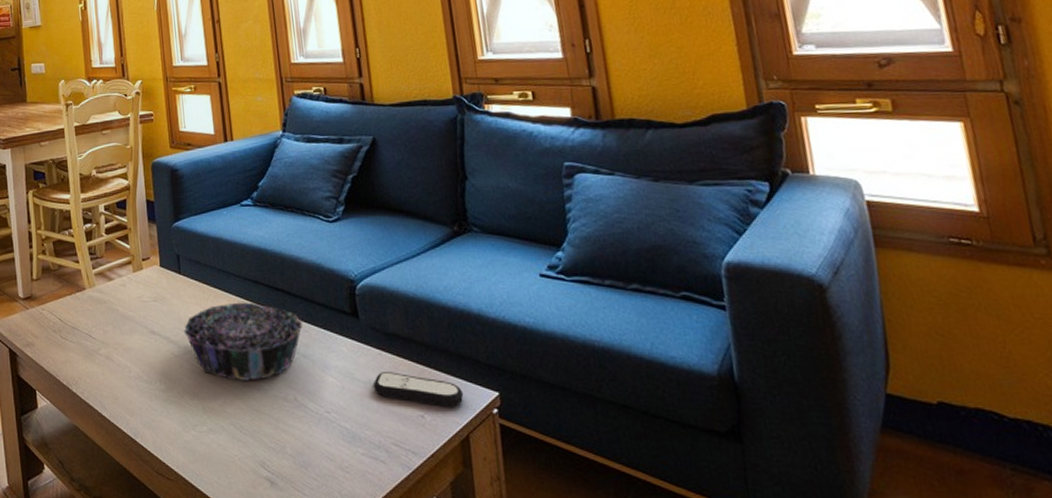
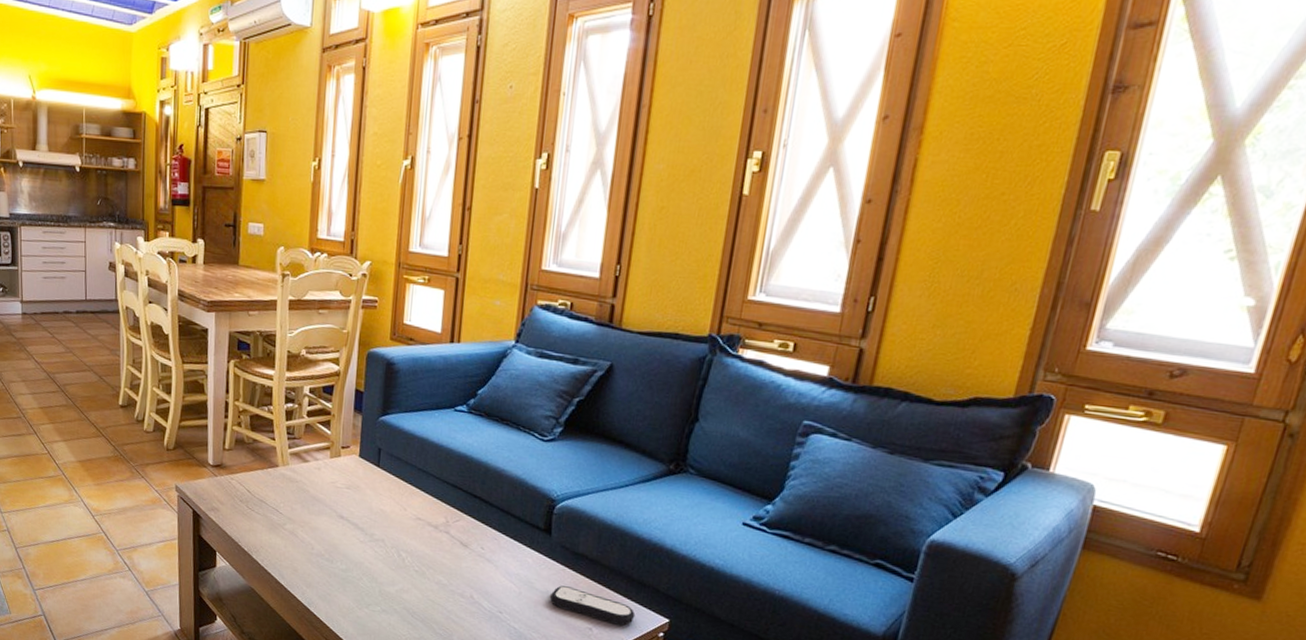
decorative bowl: present [183,302,304,381] -> none [372,502,495,575]

